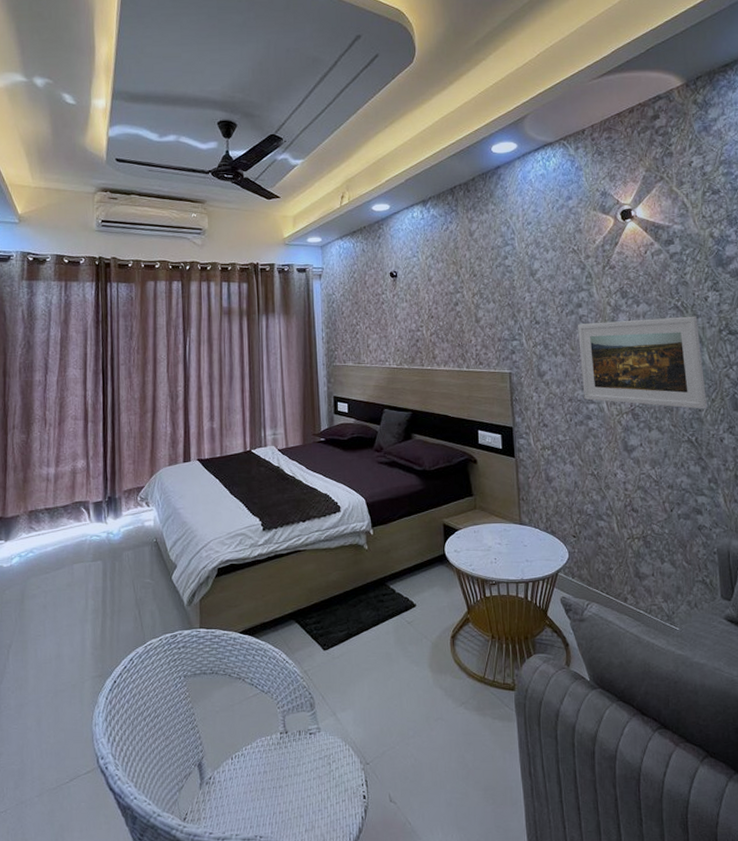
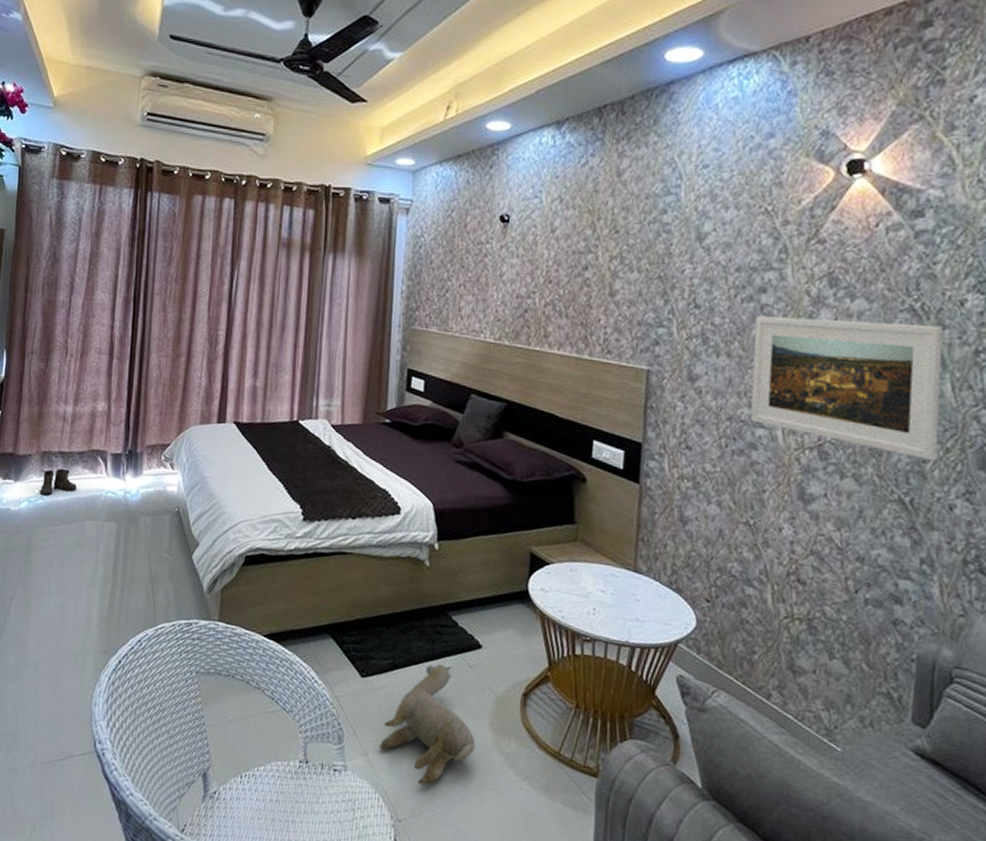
boots: none [29,522,64,548] -> present [39,468,77,496]
plush toy: none [345,626,421,730] -> present [379,664,476,786]

